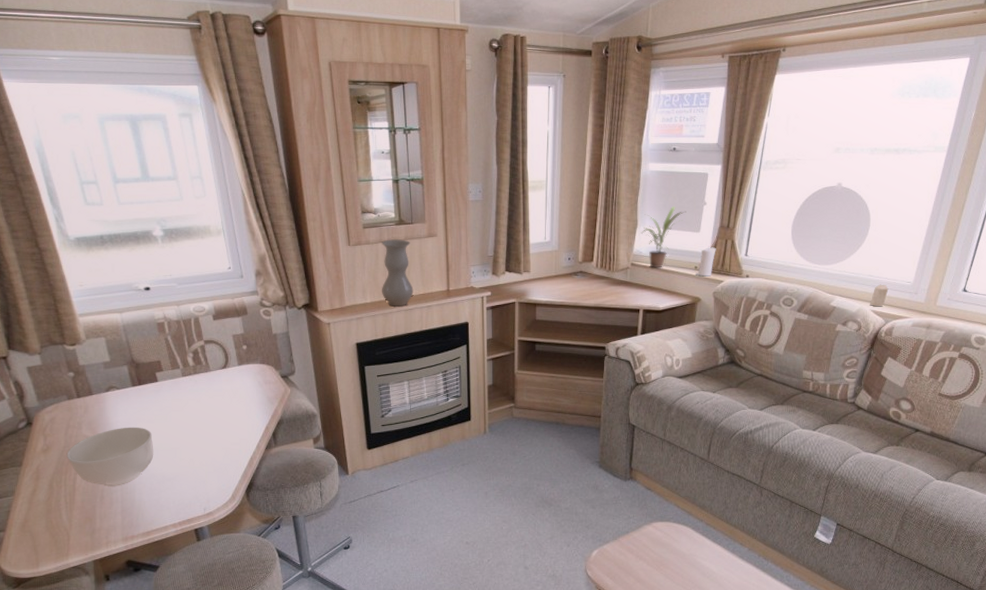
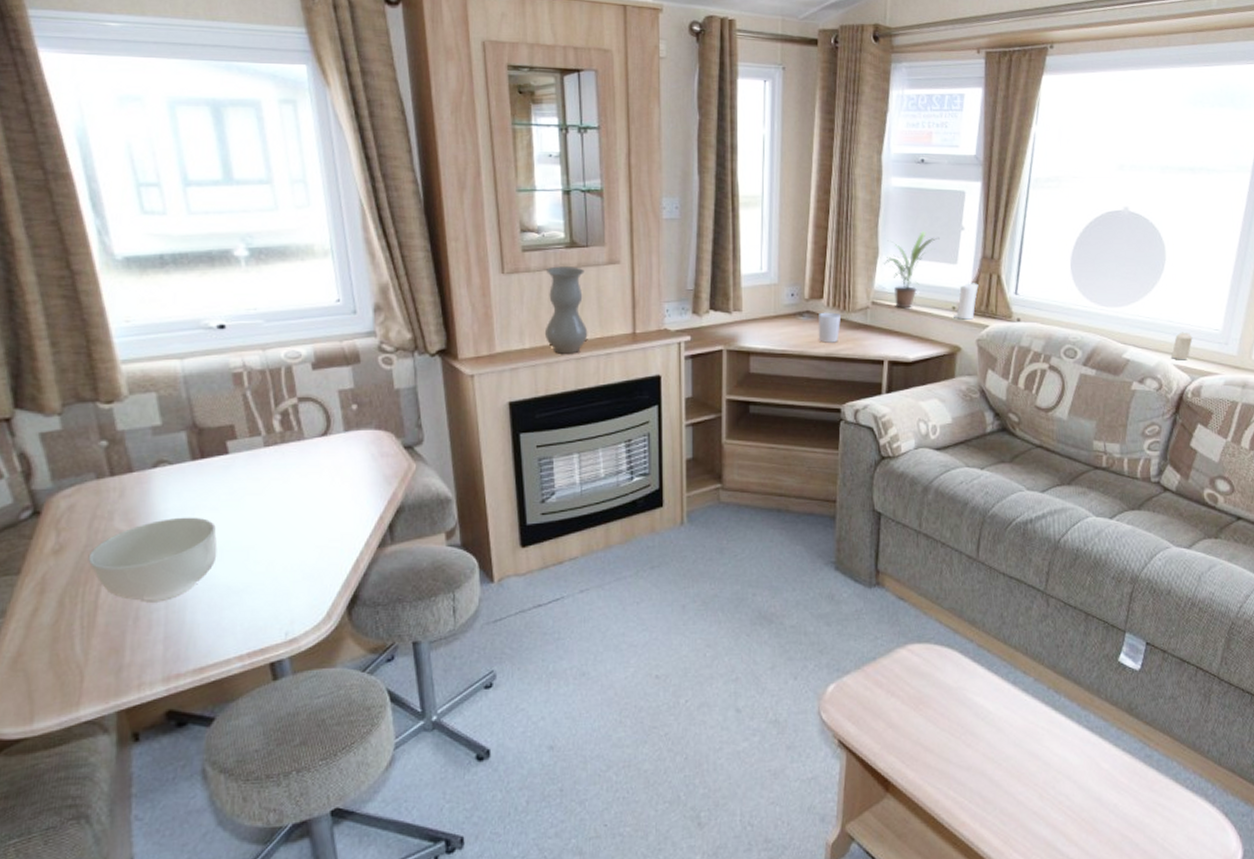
candle holder: none [589,272,607,296] -> present [818,312,842,343]

